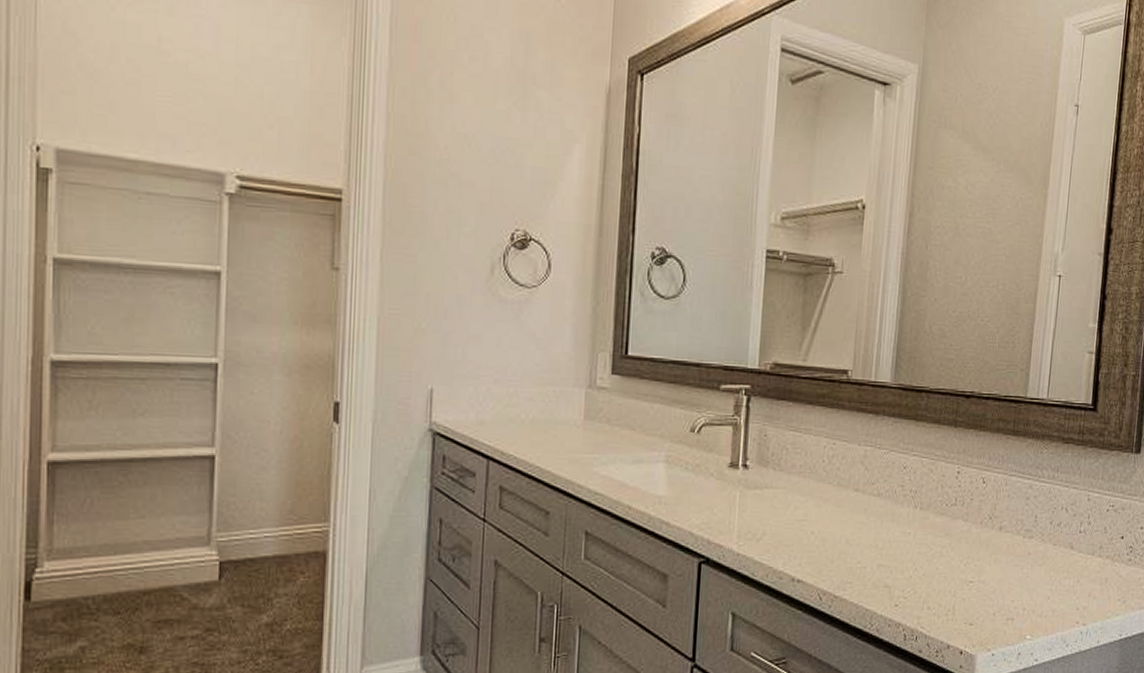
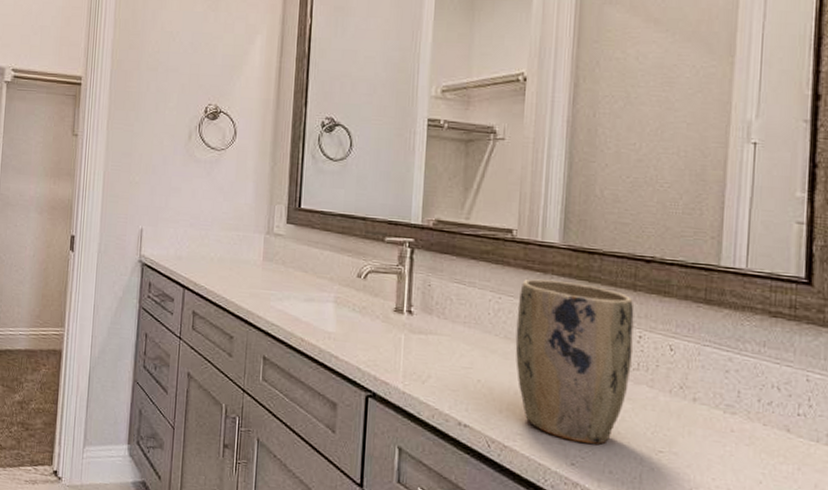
plant pot: none [847,420,955,584] -> present [515,279,634,445]

